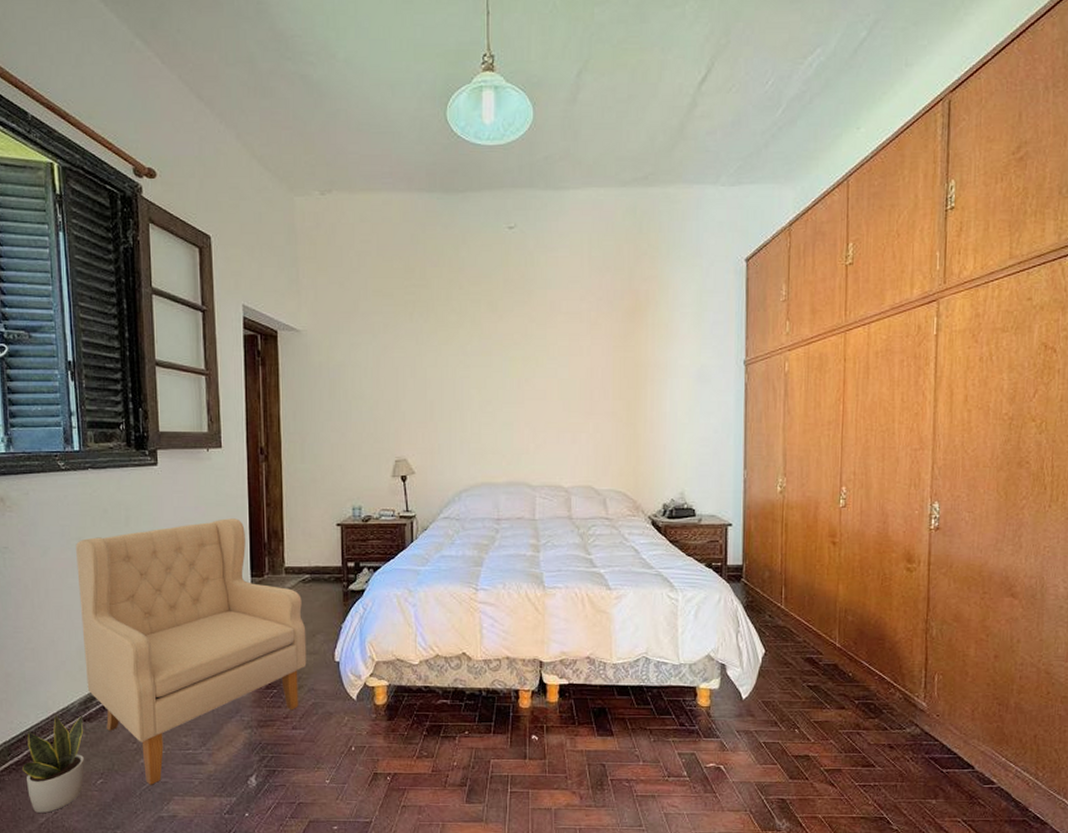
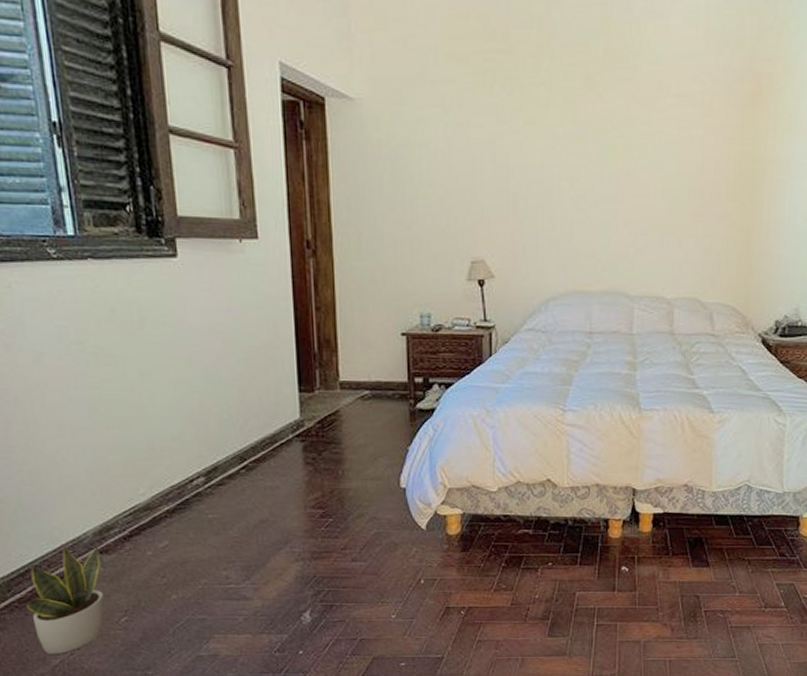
chair: present [76,518,307,785] -> none [77,323,368,622]

